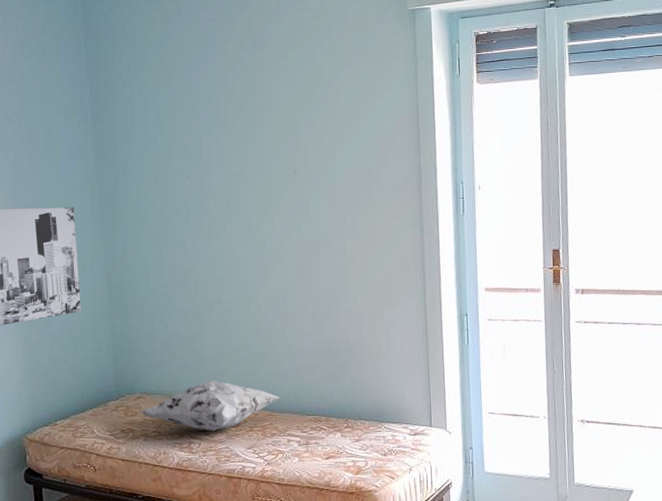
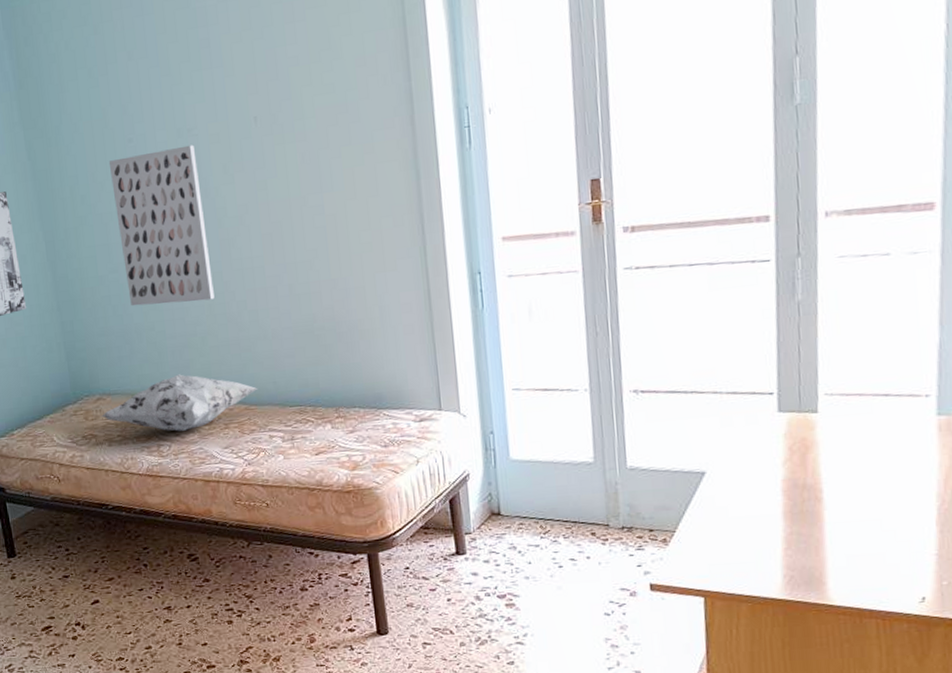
wall art: none [168,186,249,318] -> present [108,144,215,307]

